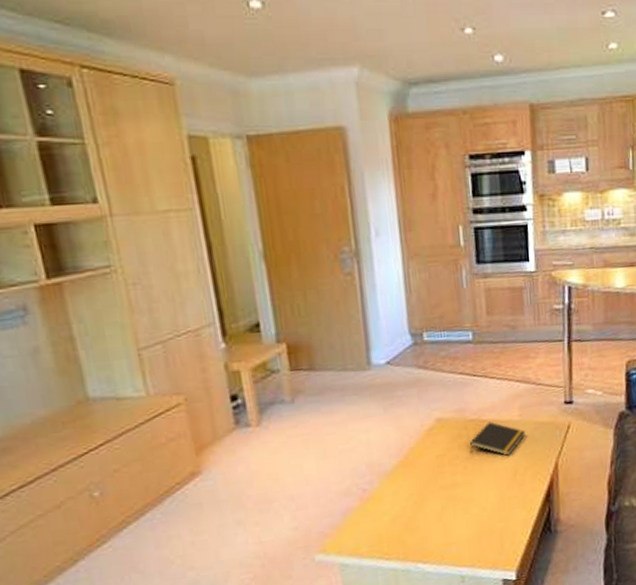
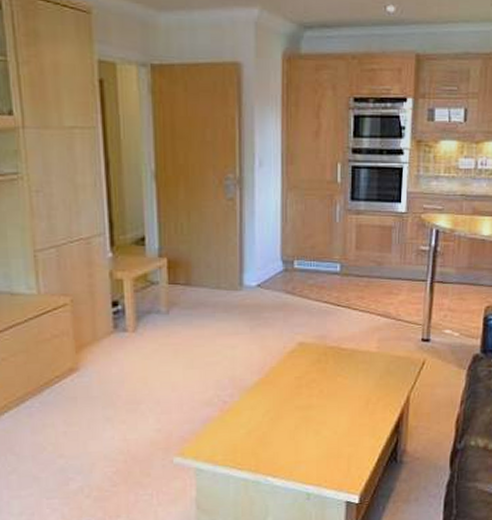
notepad: present [470,421,526,456] -> none [327,350,382,384]

